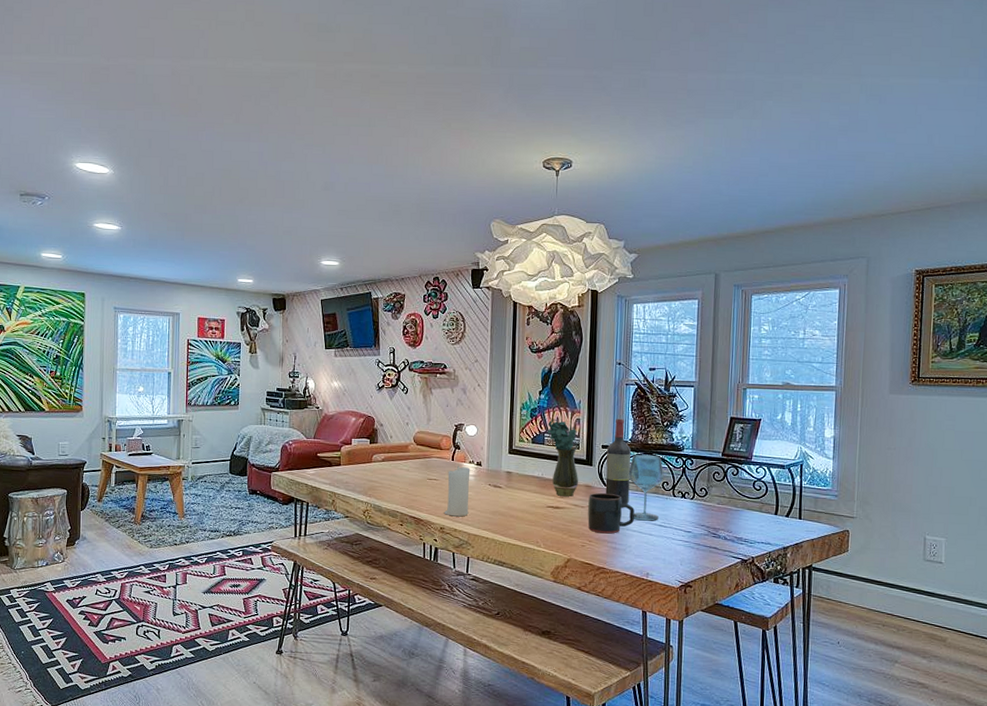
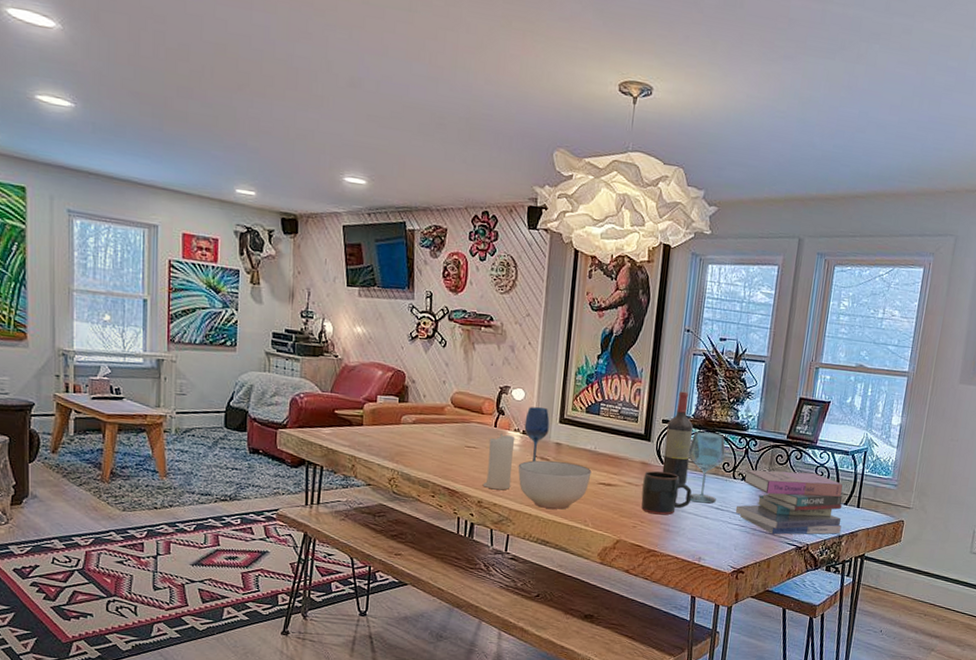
bowl: none [474,488,540,532] -> present [518,460,592,510]
wineglass: none [478,441,500,490] -> present [524,406,550,462]
vase: present [547,416,579,496] -> none [603,384,637,474]
books: none [678,487,785,549] -> present [735,469,843,535]

